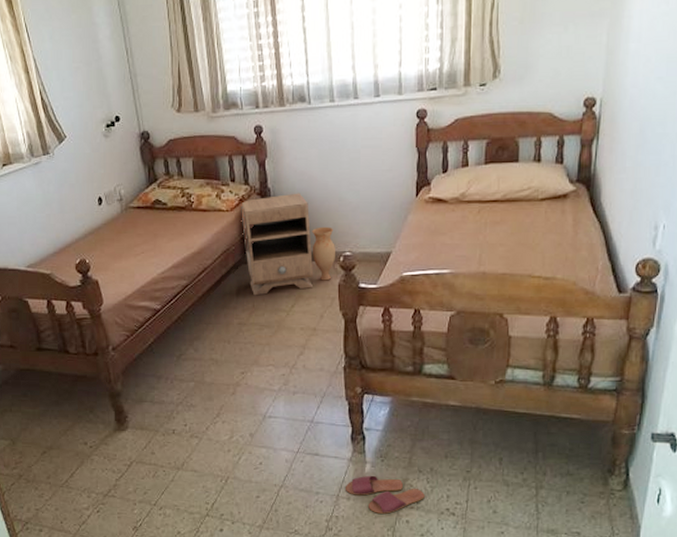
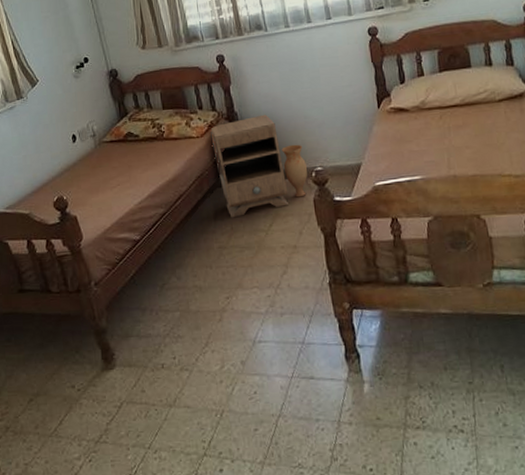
slippers: present [346,475,425,514] -> none [346,395,430,437]

